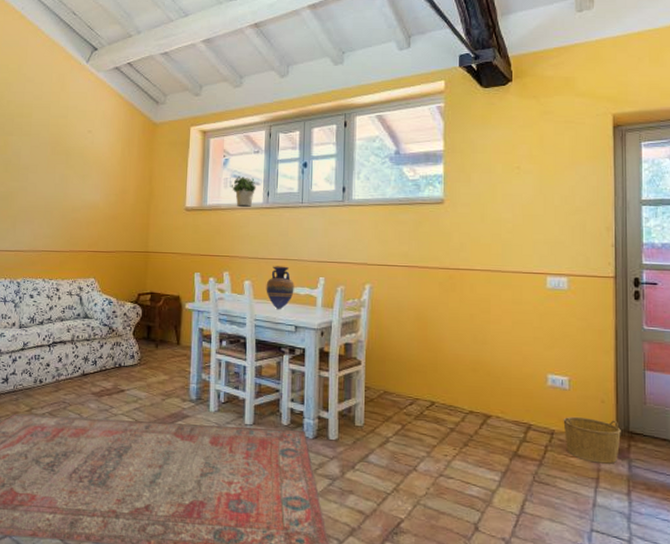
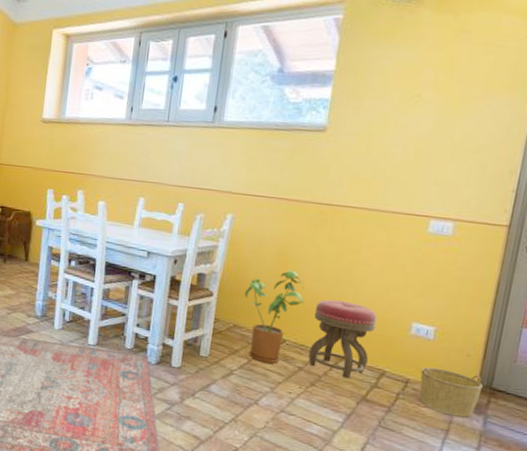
potted plant: present [231,175,256,208] -> none [92,87,120,124]
vase: present [266,266,294,310] -> none [120,187,151,234]
house plant: none [390,333,447,427] -> present [244,270,305,364]
stool: none [457,358,516,436] -> present [308,299,378,379]

